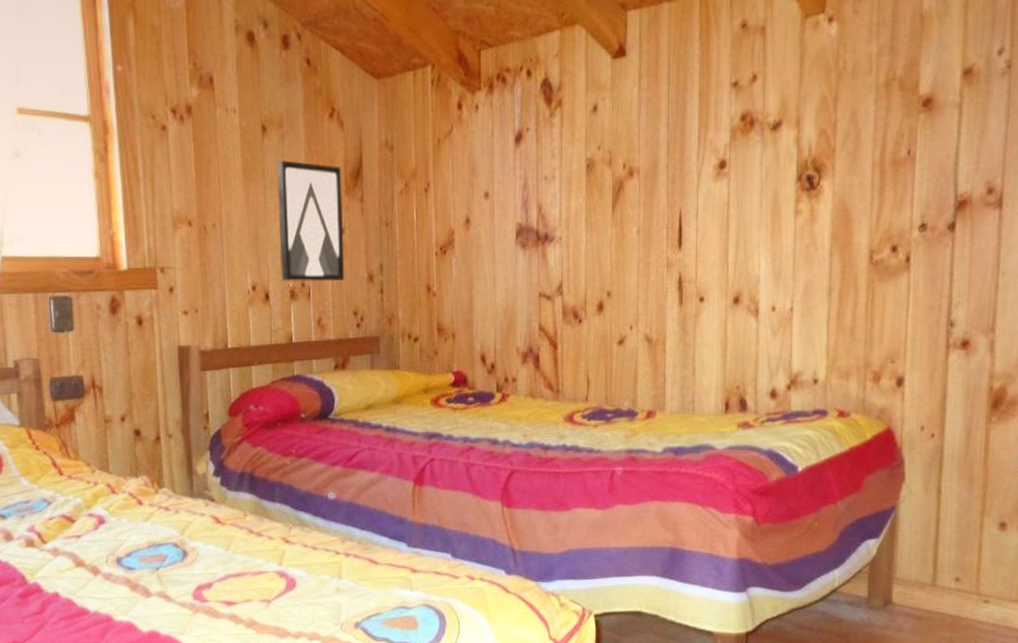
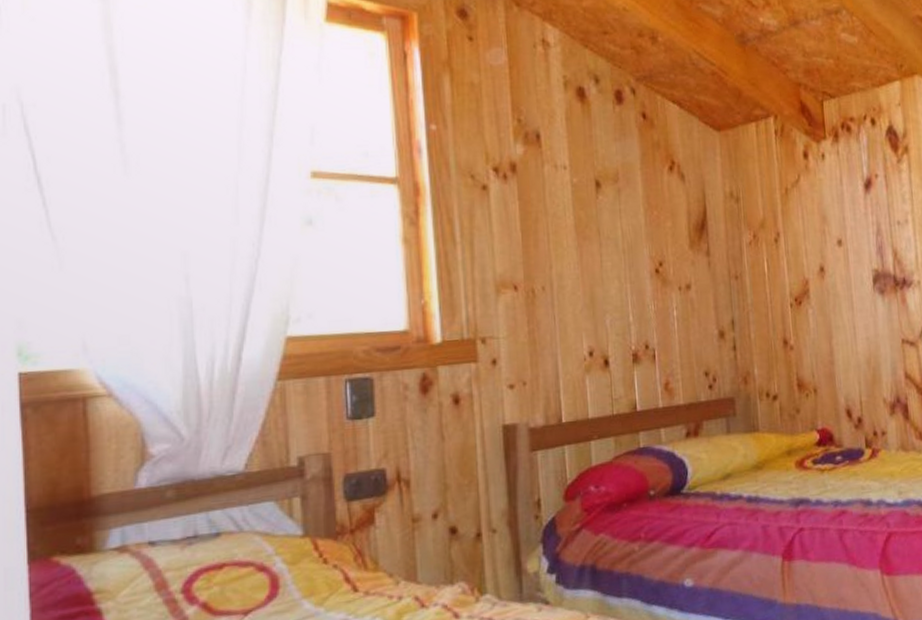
wall art: present [277,160,345,282] -> none [613,216,694,345]

